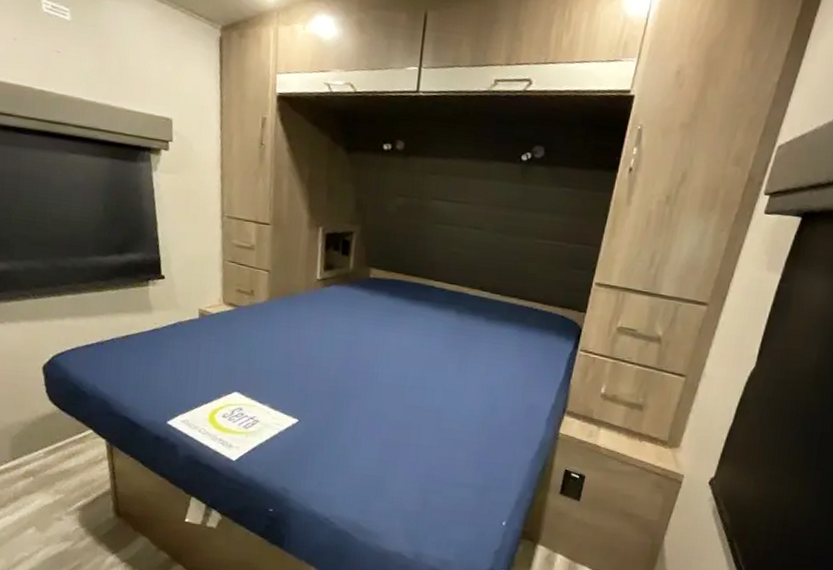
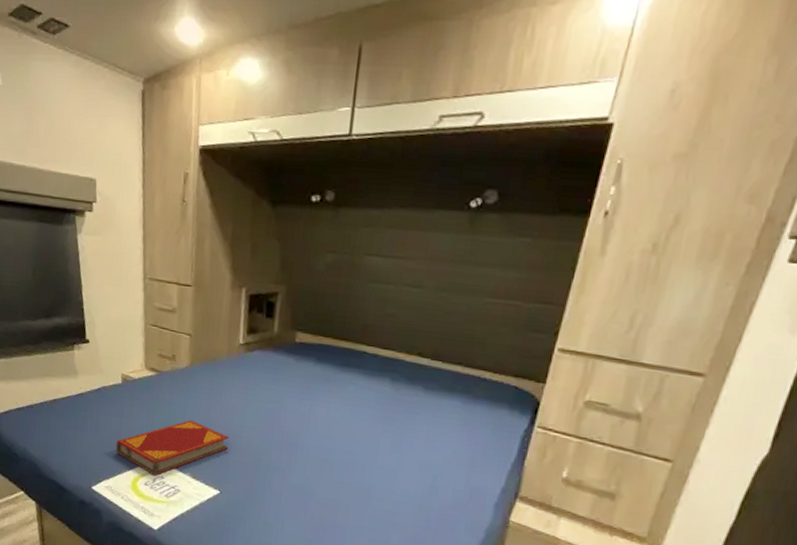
hardback book: none [192,352,307,408] -> present [115,420,229,476]

